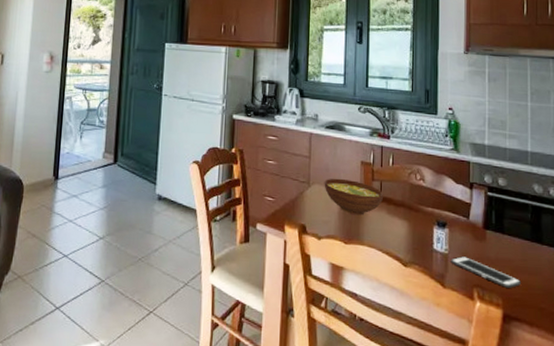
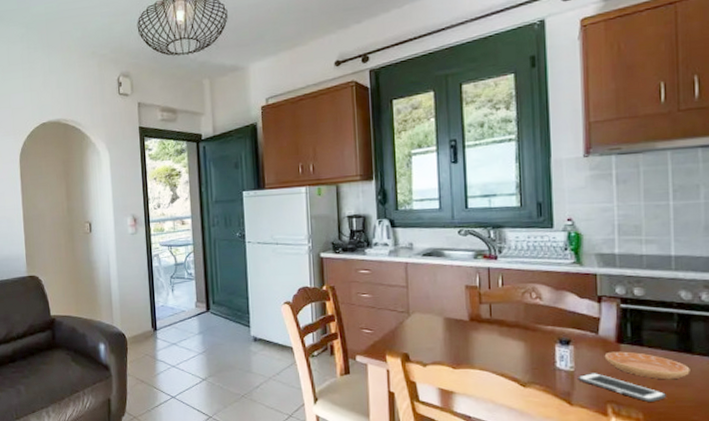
bowl: present [324,178,384,216] -> none [425,305,495,340]
saucer: none [473,237,540,268] -> present [604,351,690,380]

